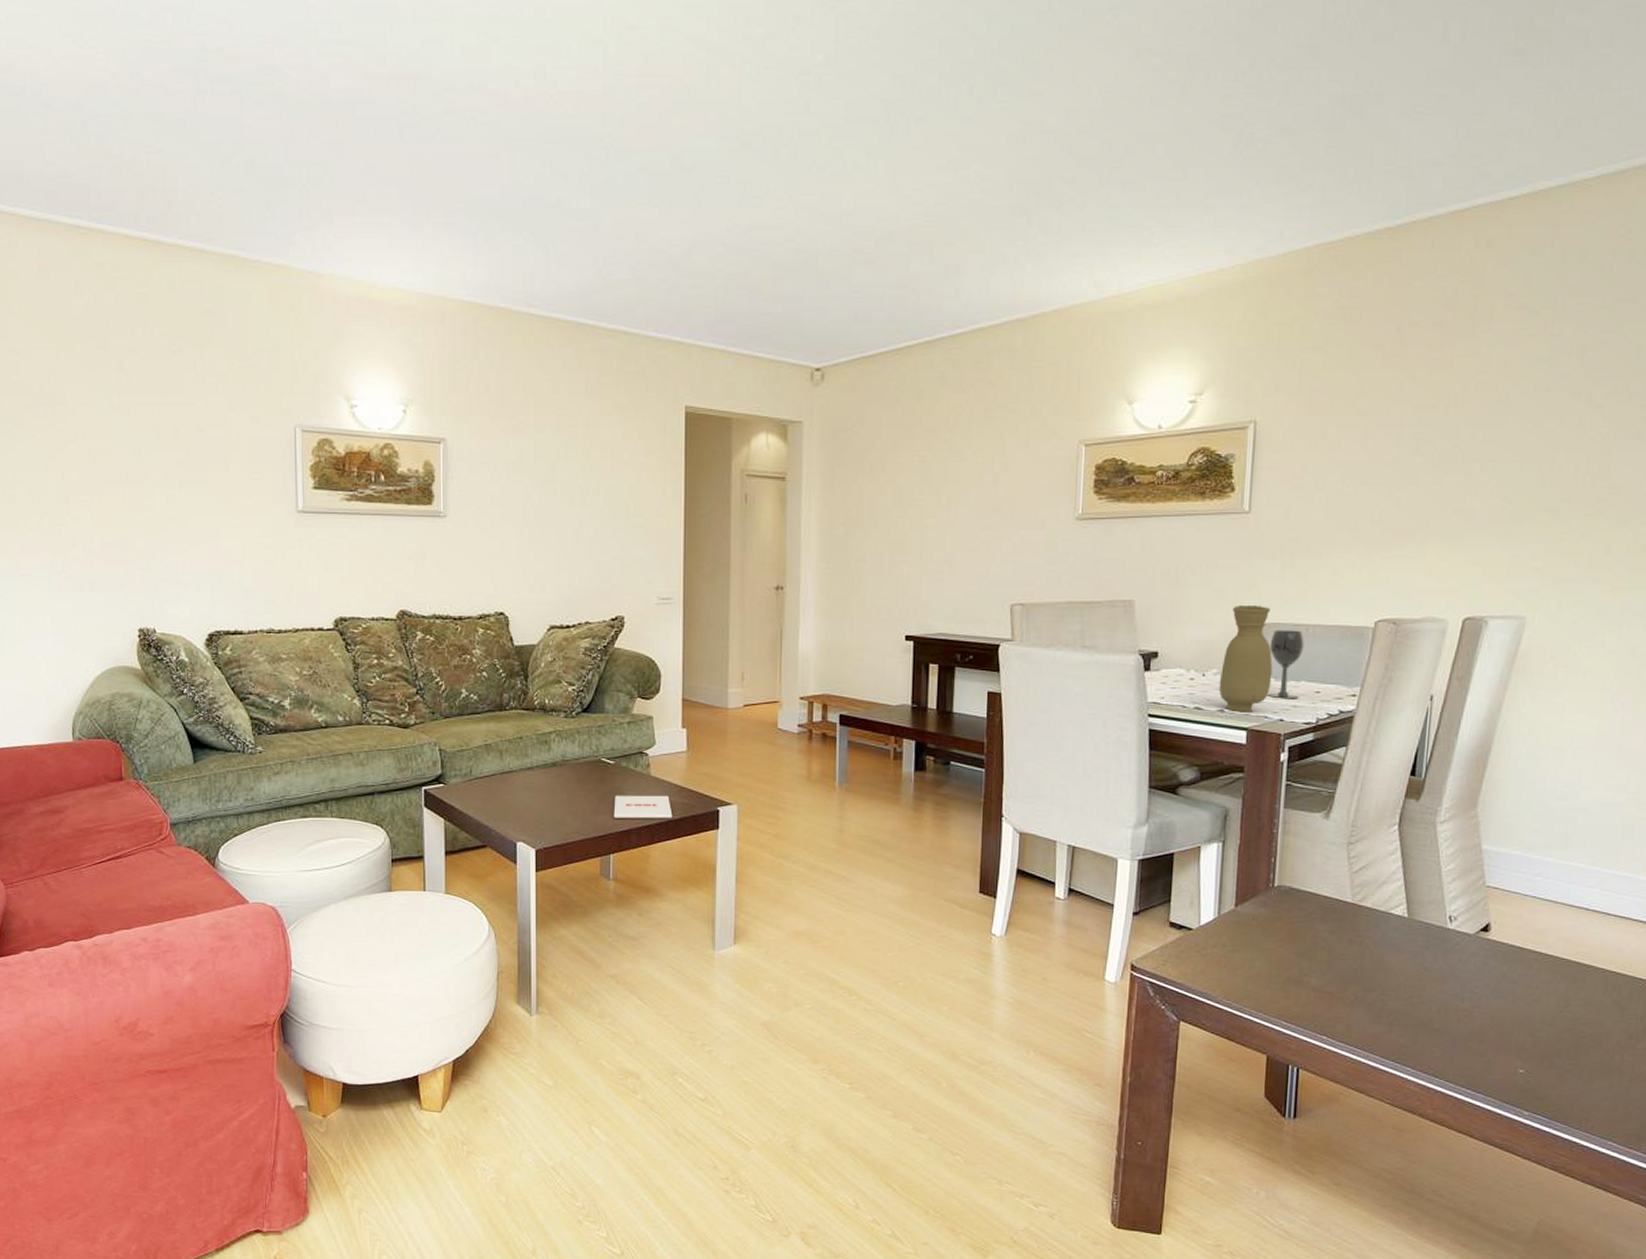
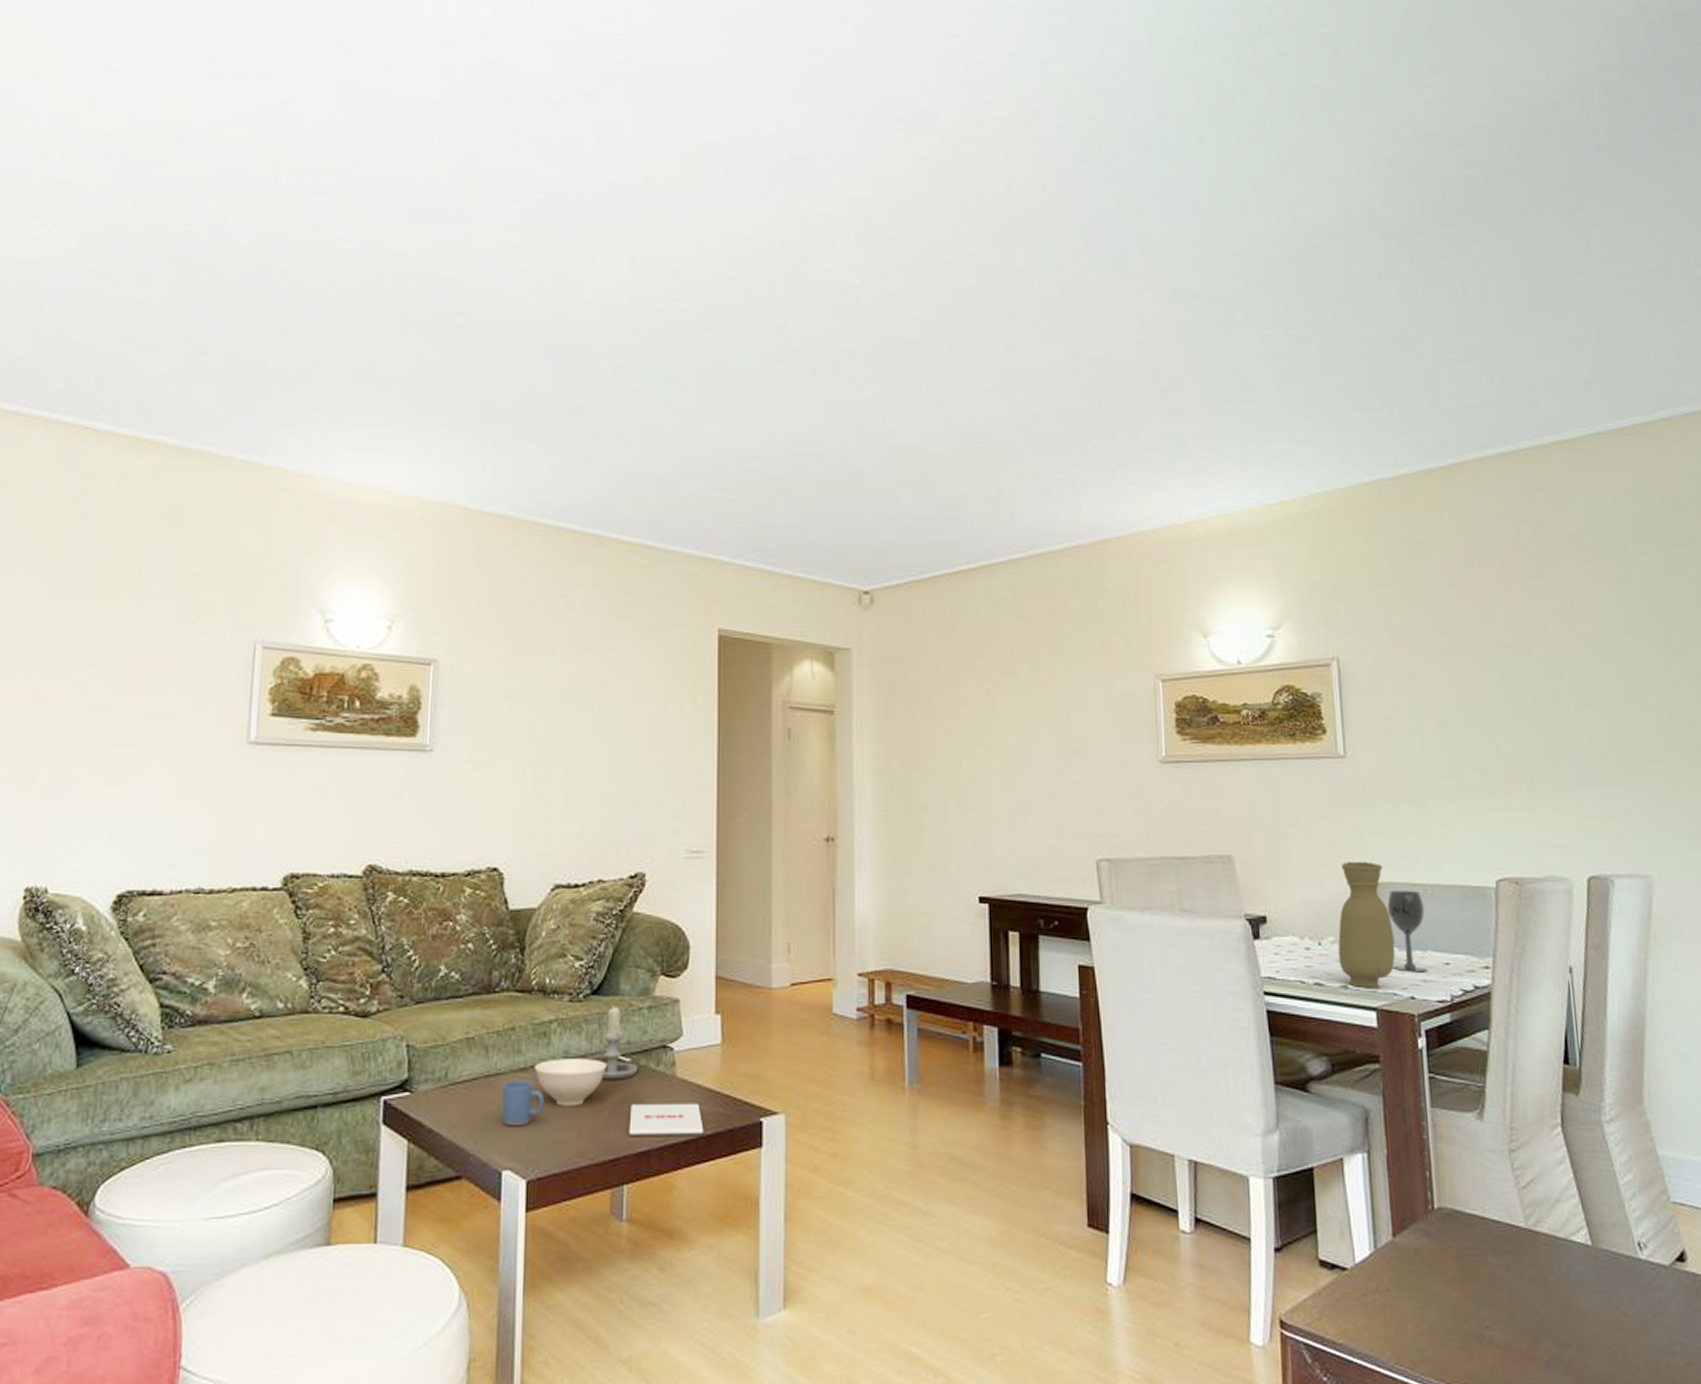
mug: none [514,776,548,811] -> present [501,1080,545,1127]
bowl: none [538,761,596,797] -> present [534,1059,608,1107]
candle: none [591,720,620,779] -> present [601,1004,638,1082]

